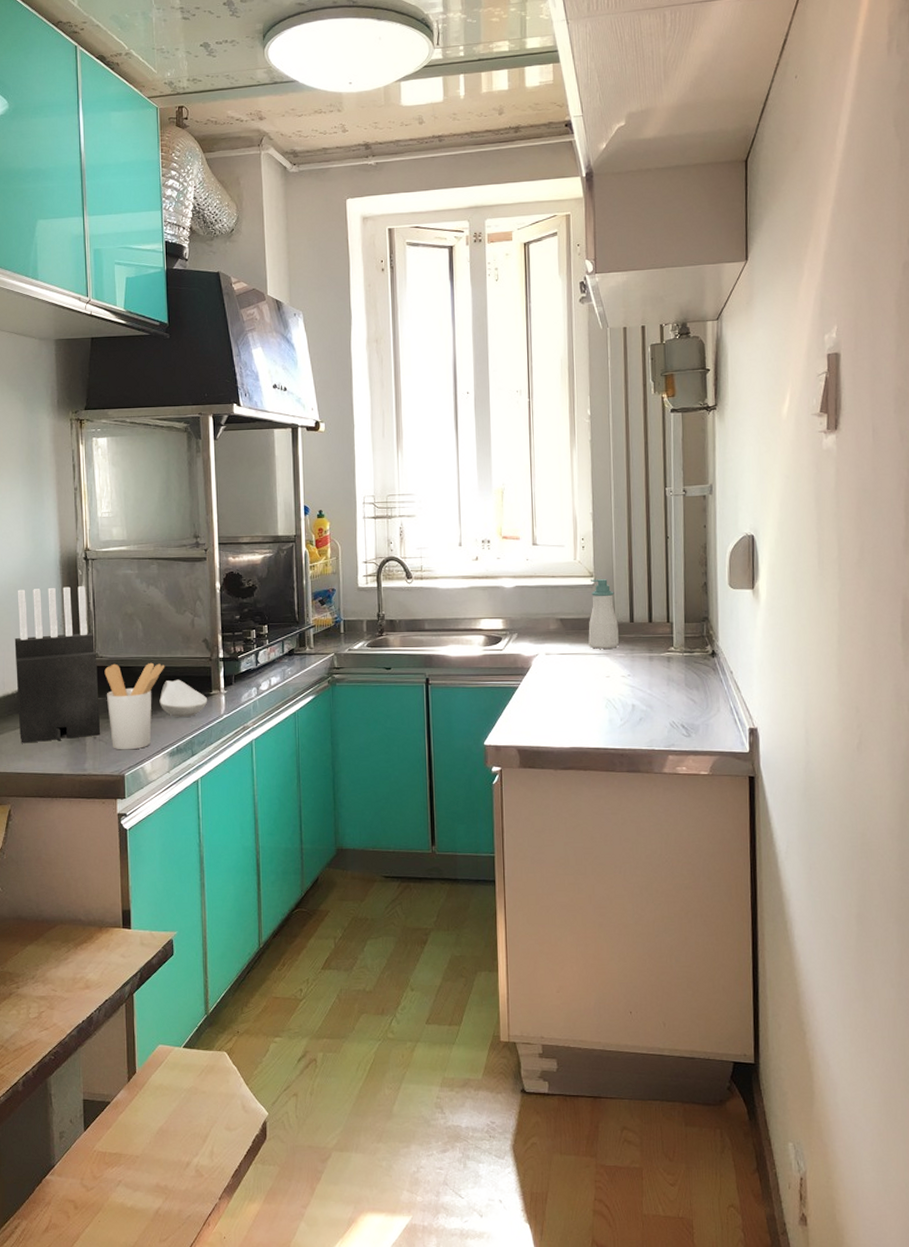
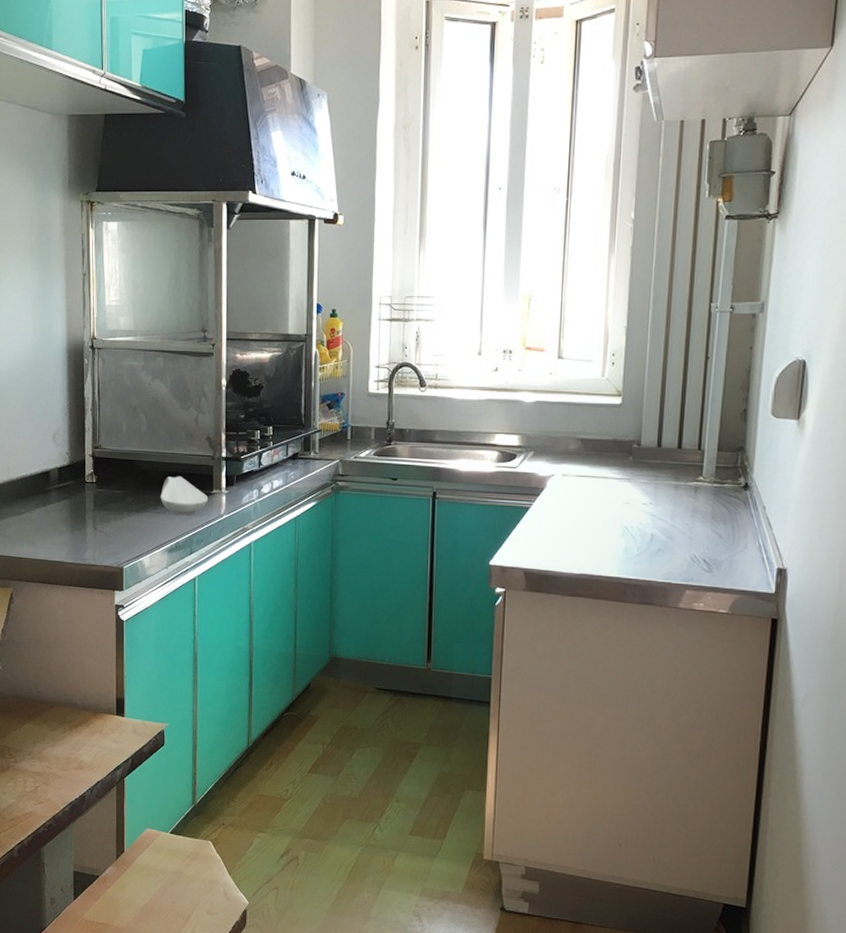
knife block: present [14,586,101,743] -> none [20,375,102,530]
utensil holder: present [104,662,165,750] -> none [107,456,168,543]
soap bottle: present [588,579,619,649] -> none [610,399,644,474]

